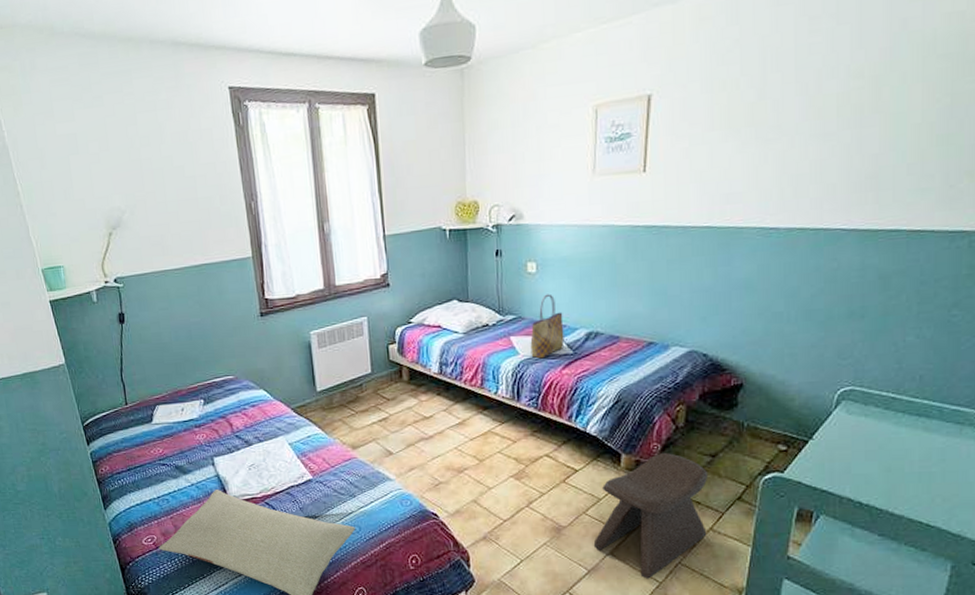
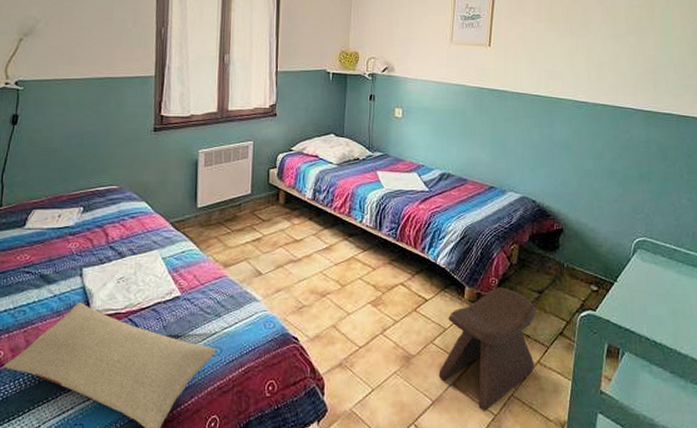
tote bag: present [530,294,565,359] -> none [393,136,422,193]

